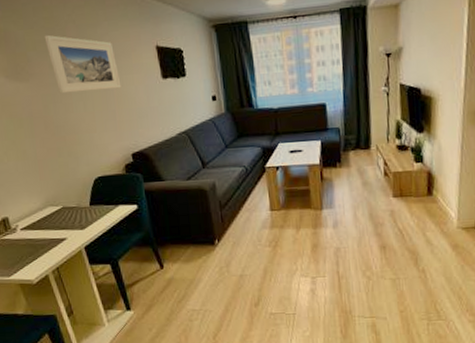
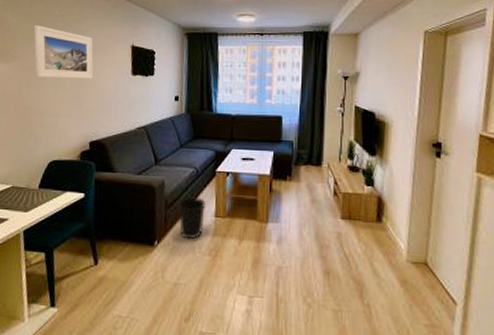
wastebasket: none [232,194,260,235] -> present [177,197,206,240]

